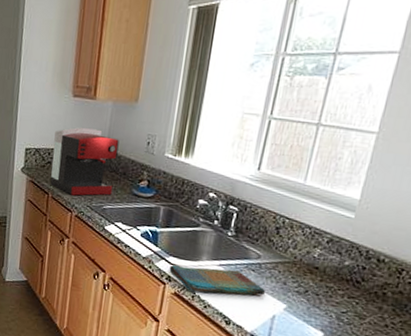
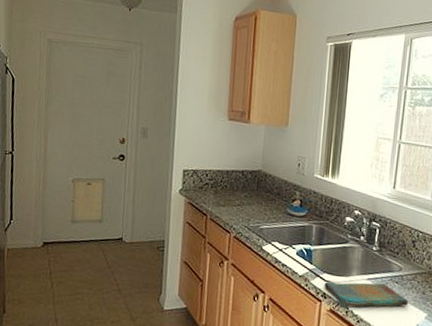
coffee maker: present [50,127,120,196] -> none [208,149,273,217]

